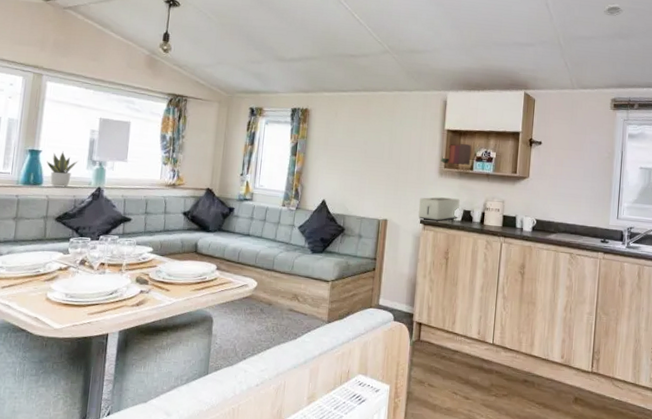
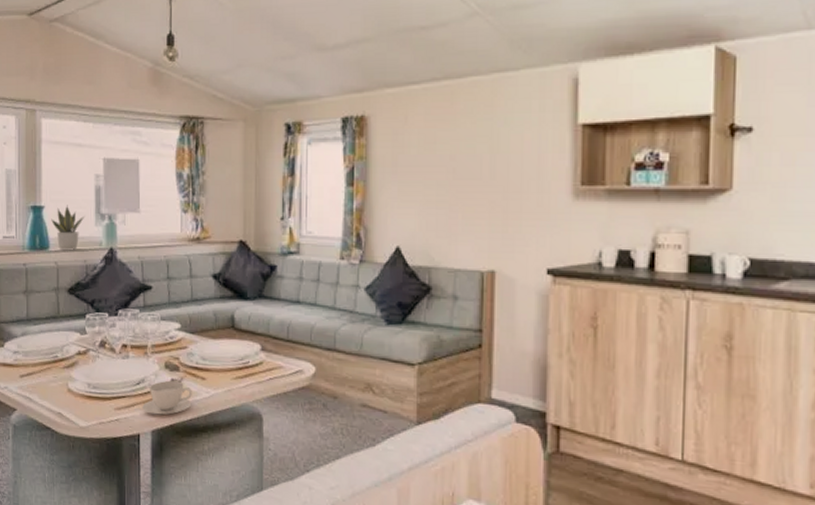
teacup: none [112,291,157,319] -> present [142,380,192,415]
toaster: present [418,197,460,222] -> none [543,232,611,271]
books: present [441,143,472,165] -> none [574,143,626,179]

